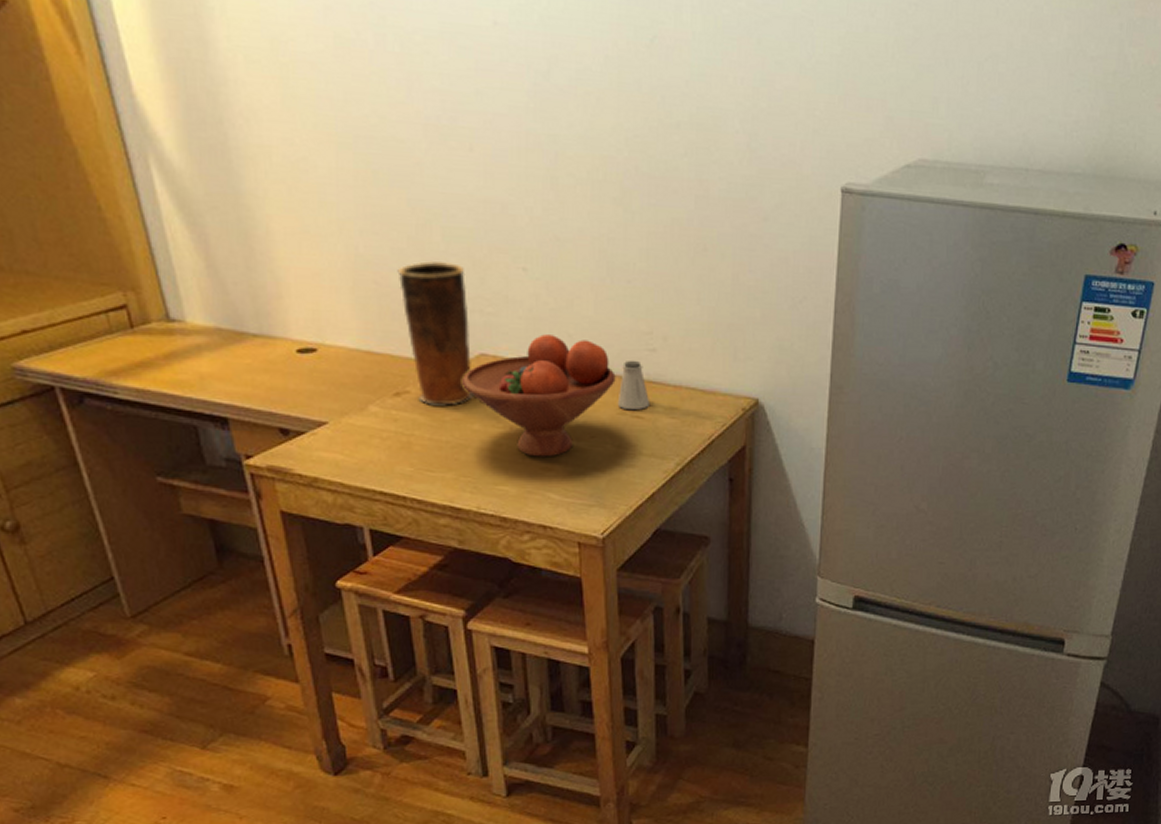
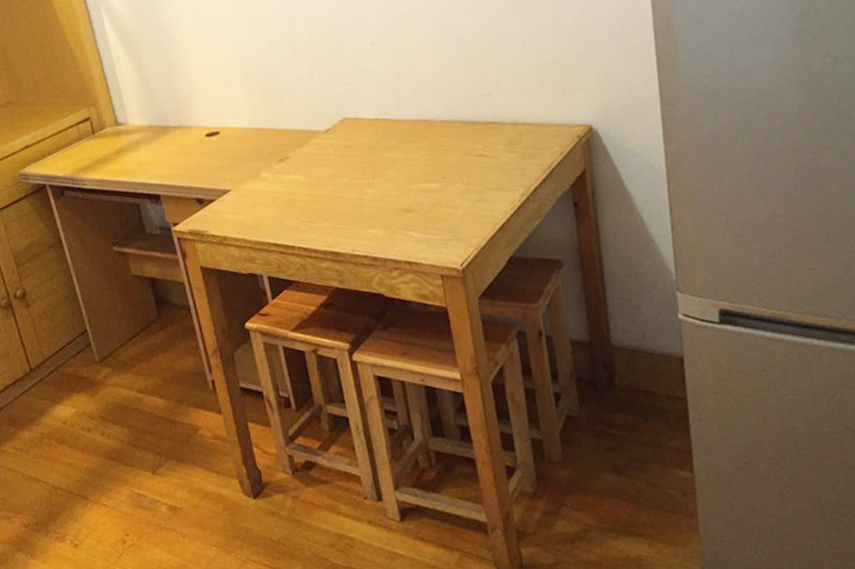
vase: present [397,261,473,406] -> none [274,47,341,166]
fruit bowl: present [463,334,616,457] -> none [331,94,458,201]
saltshaker: present [617,360,651,410] -> none [461,105,492,150]

